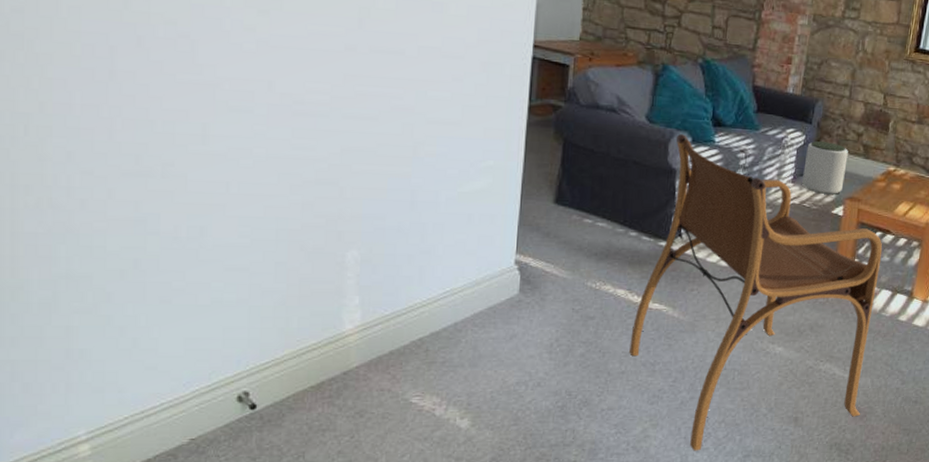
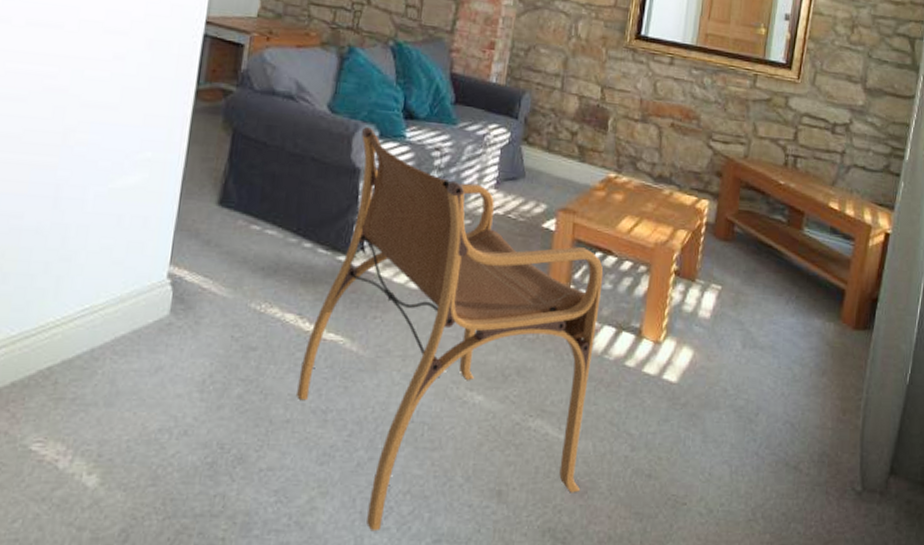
plant pot: present [802,141,848,194] -> none [507,140,561,204]

